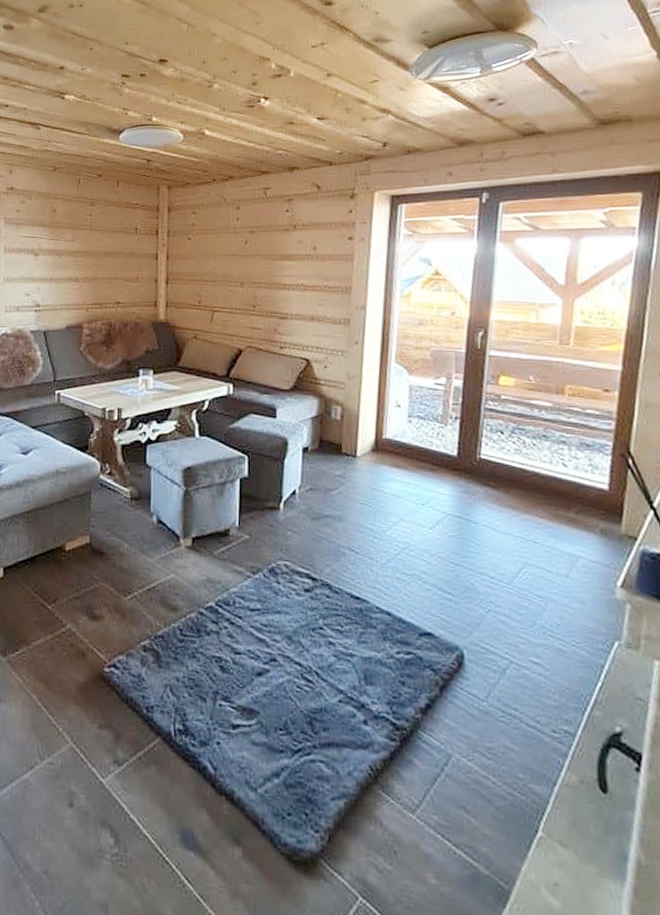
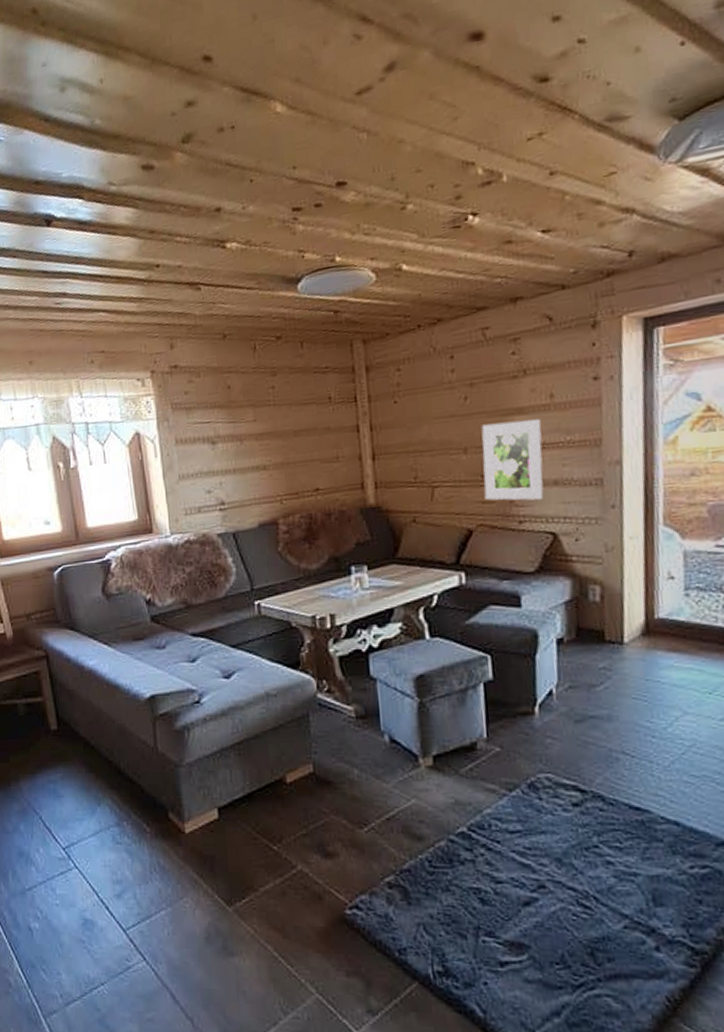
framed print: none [254,265,304,330] -> present [481,419,544,501]

